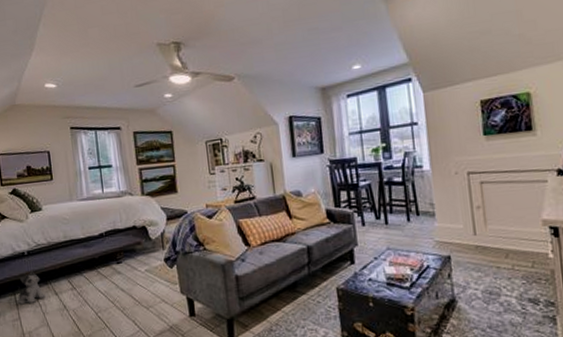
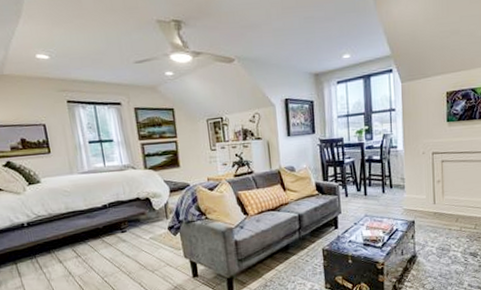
plush toy: present [18,269,45,305] -> none [19,239,49,273]

